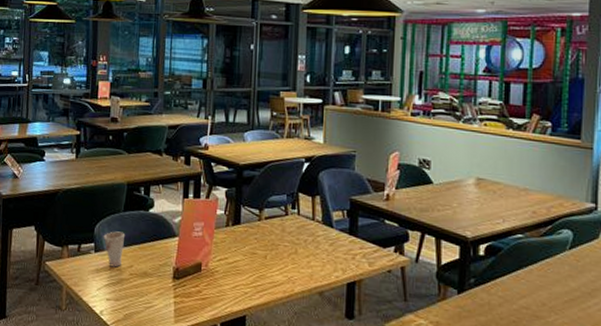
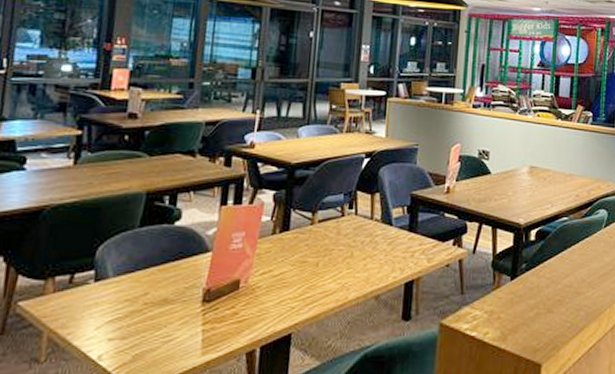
cup: present [103,231,126,268] -> none [108,252,141,298]

